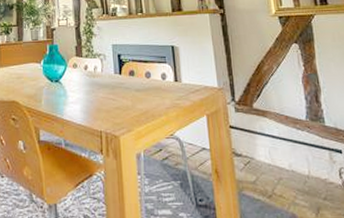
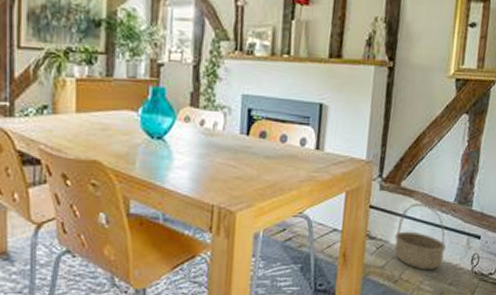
basket: none [258,121,310,184] -> present [394,202,446,269]

